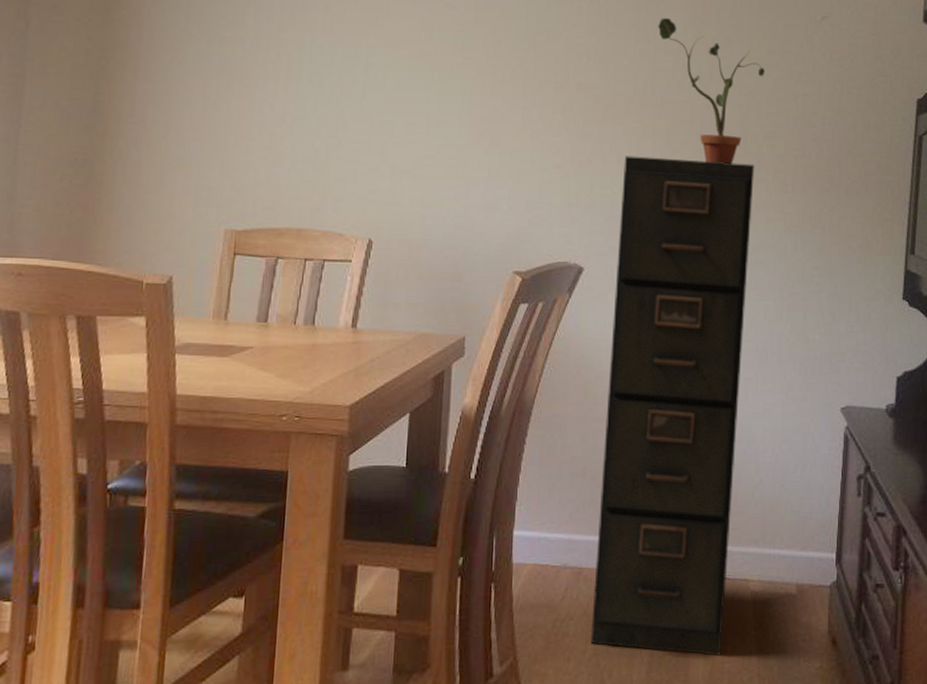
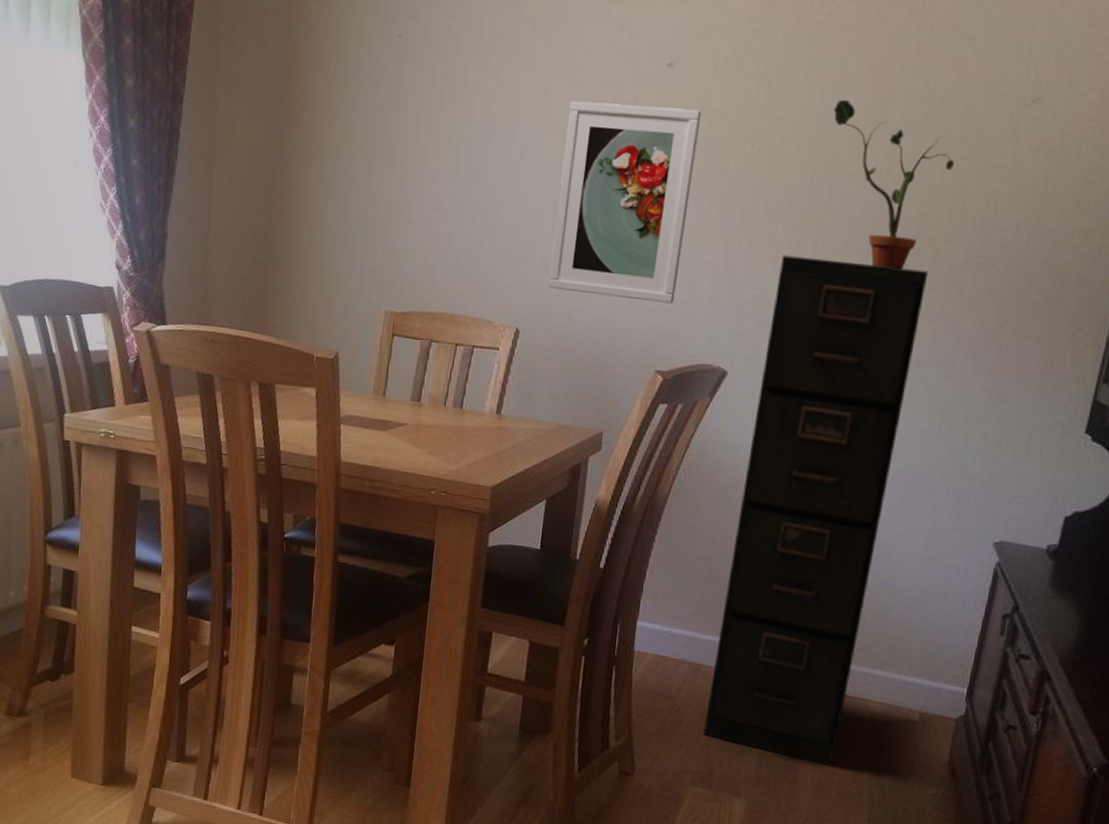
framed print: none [400,20,540,206] -> present [548,101,702,304]

